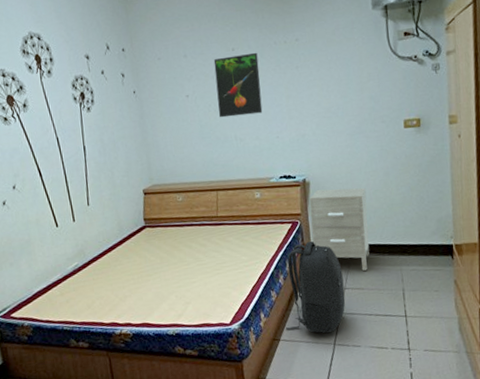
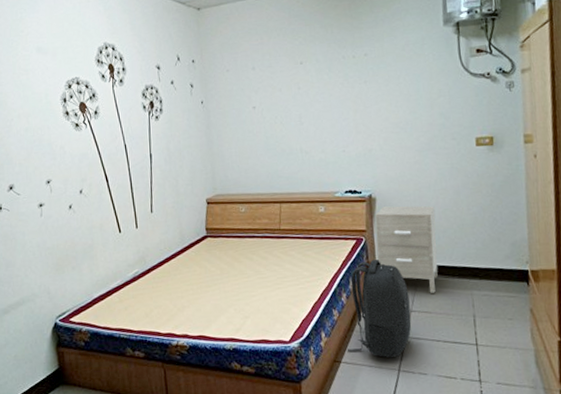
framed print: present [213,52,263,118] -> none [281,66,329,130]

